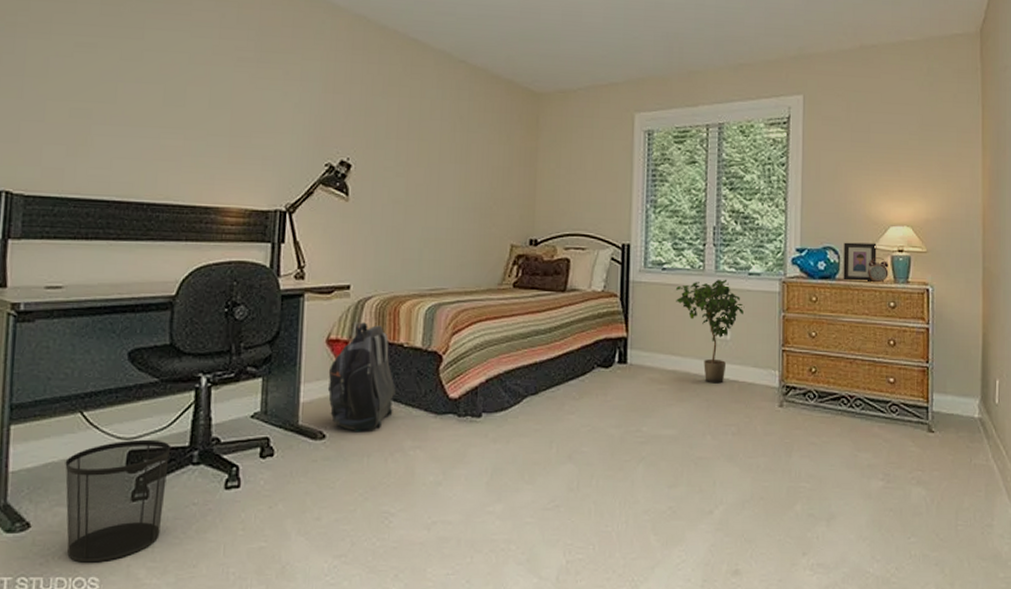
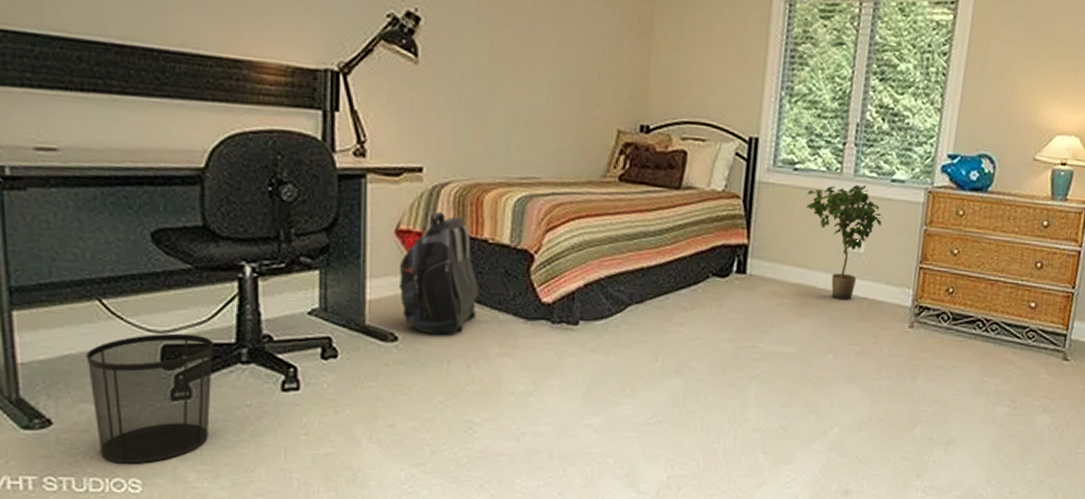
picture frame: present [843,242,877,283] -> none [996,150,1039,198]
alarm clock: present [868,257,889,283] -> none [1023,169,1049,199]

